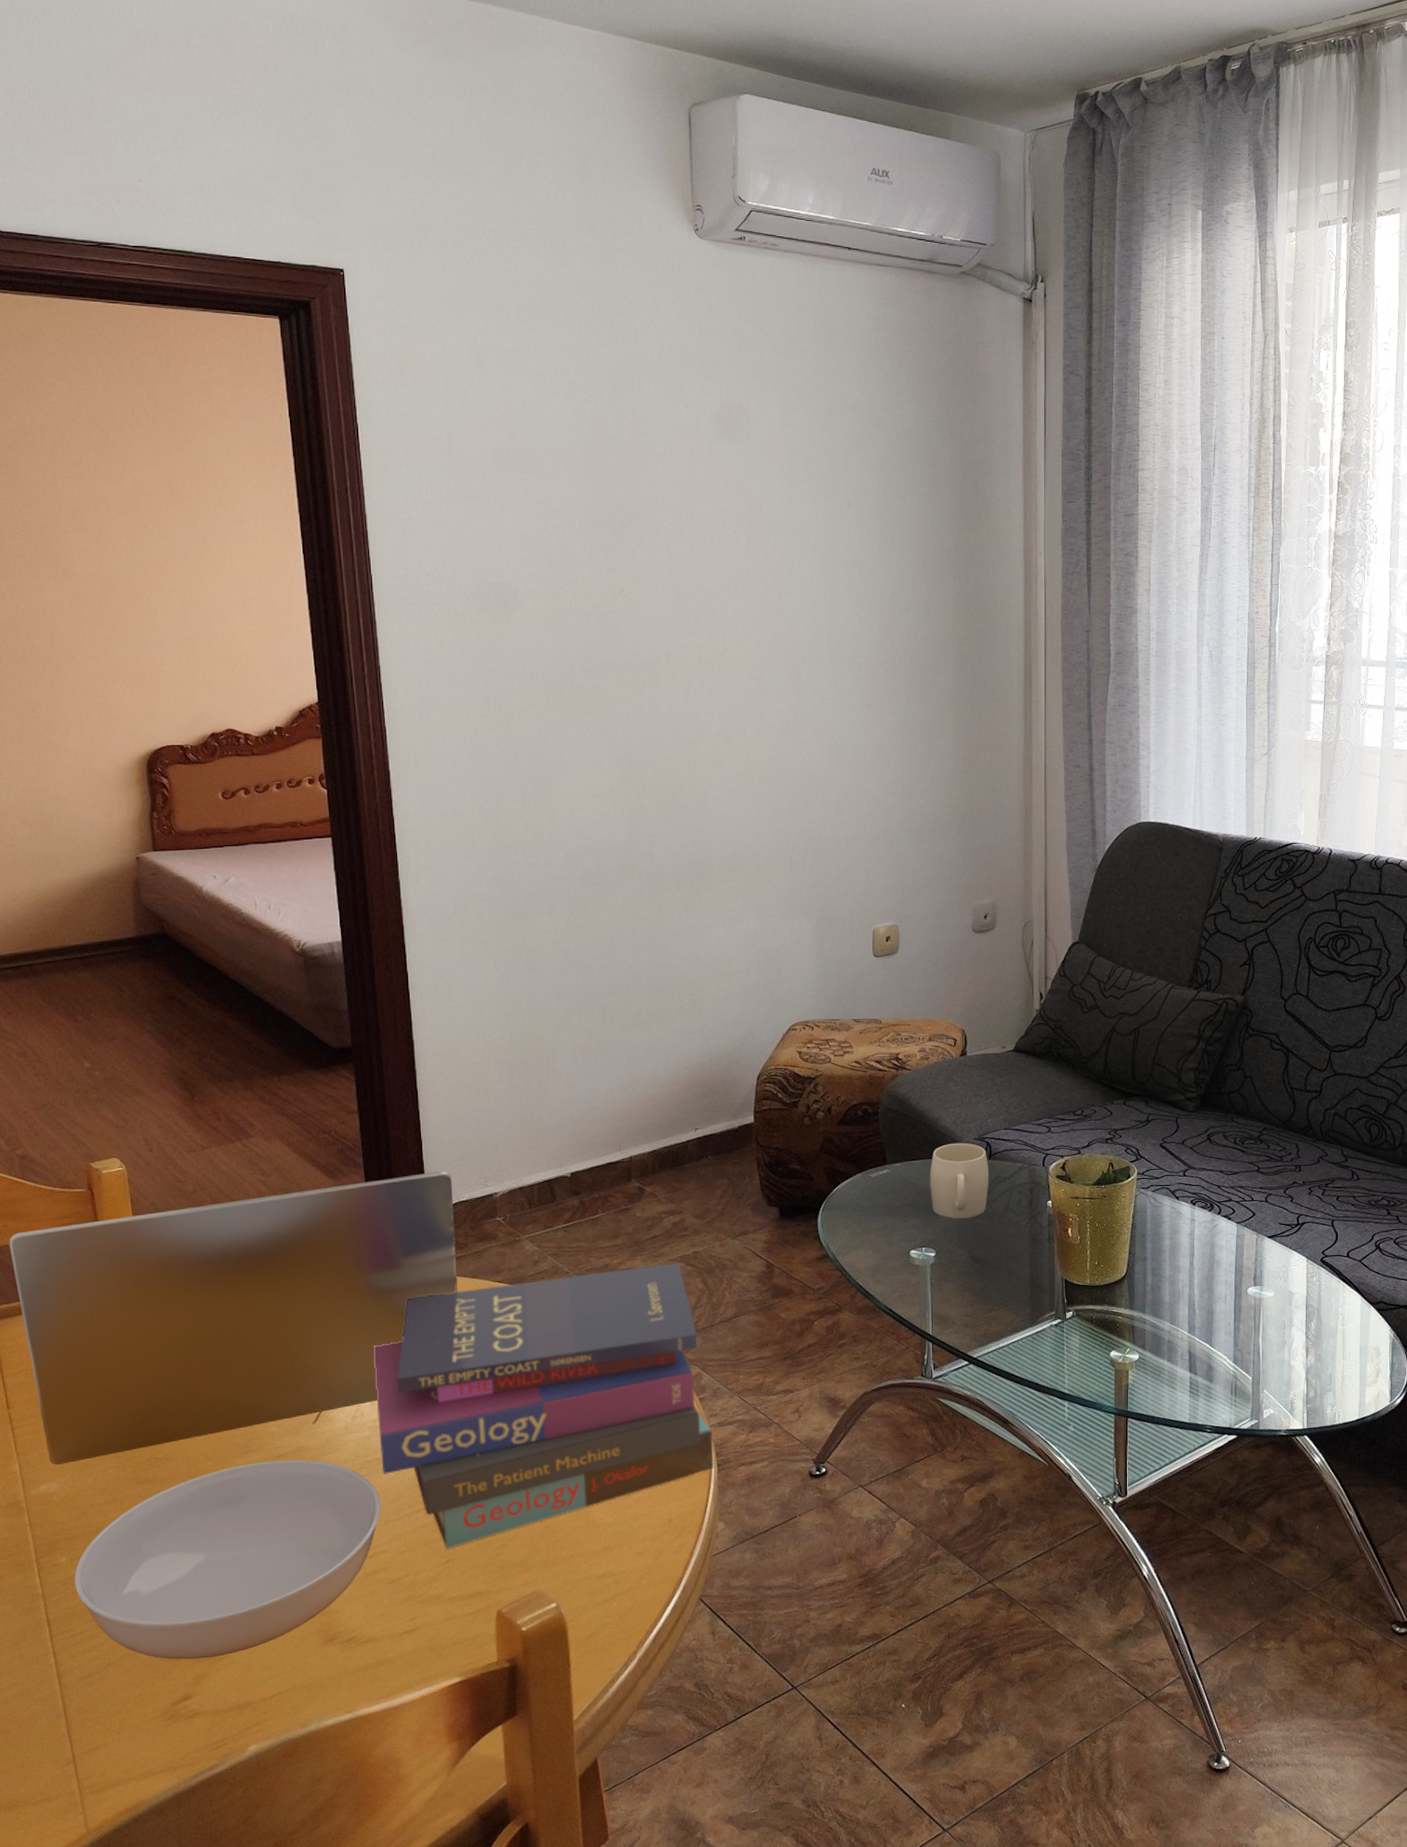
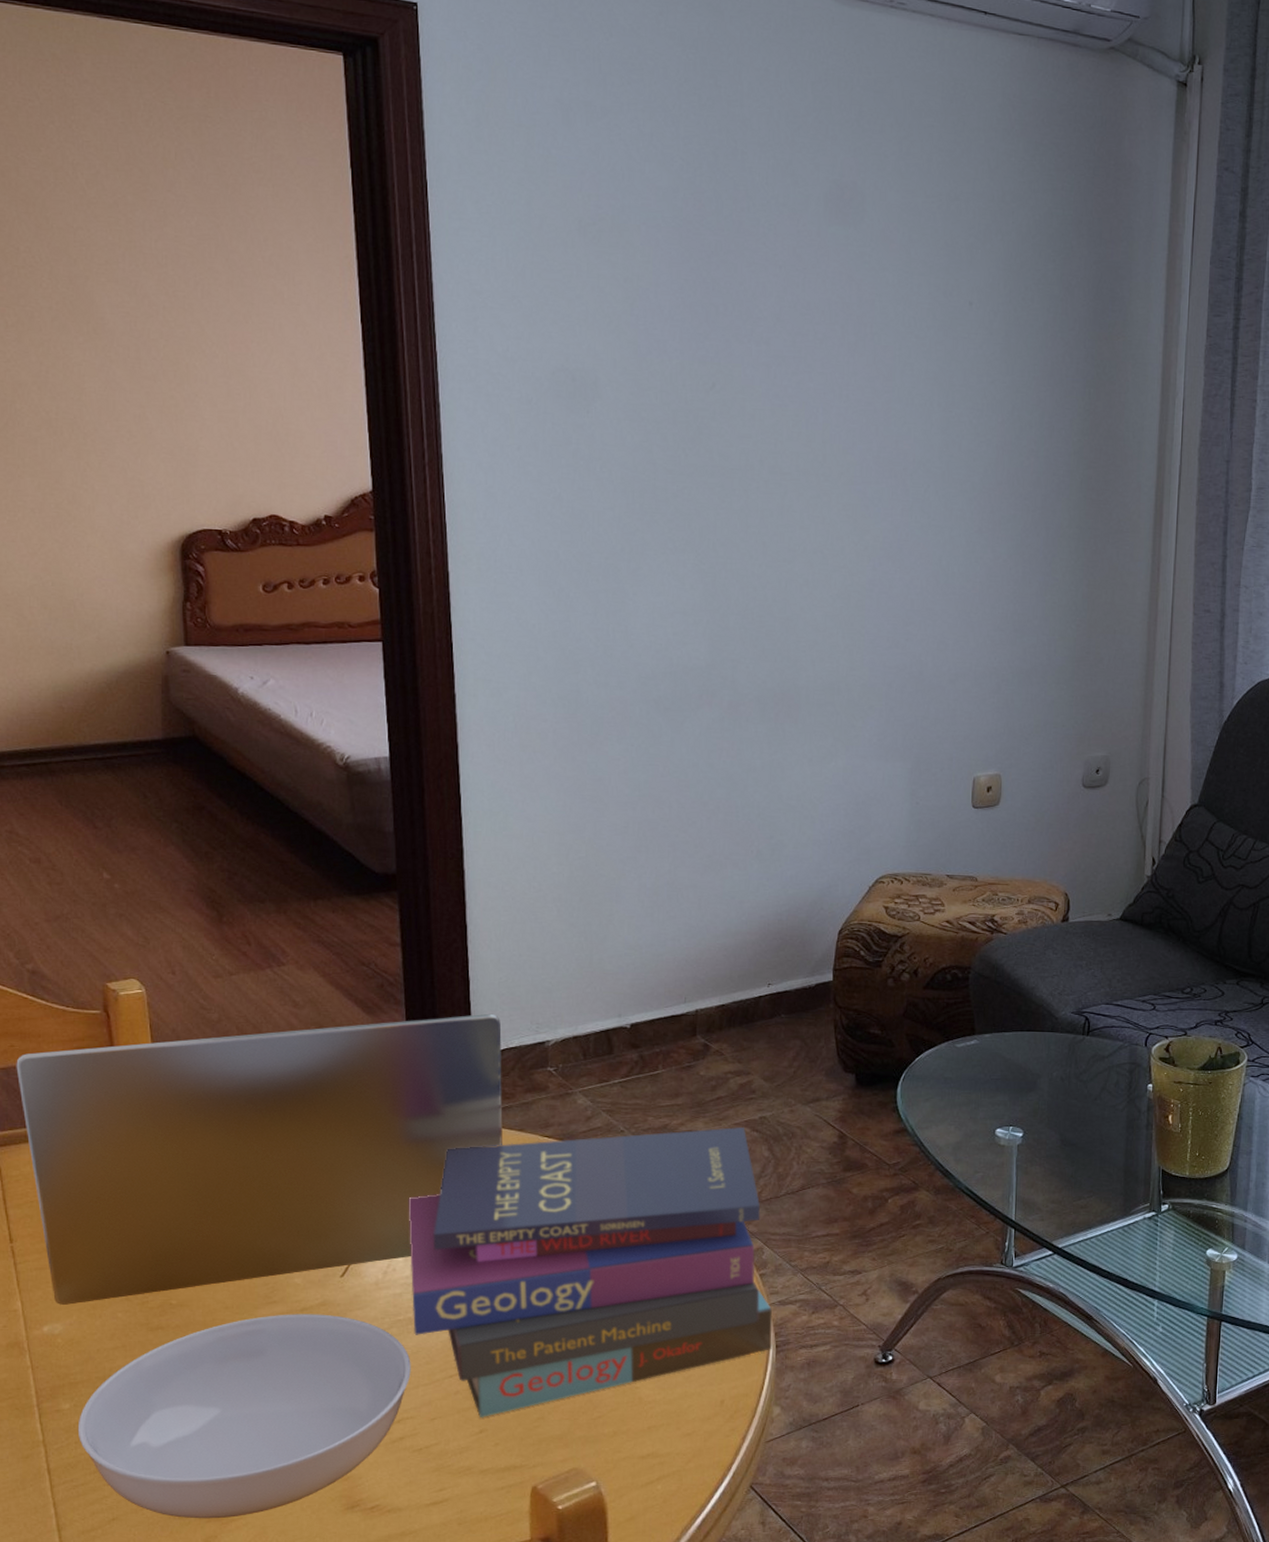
mug: present [929,1142,990,1219] -> none [1021,1015,1087,1098]

